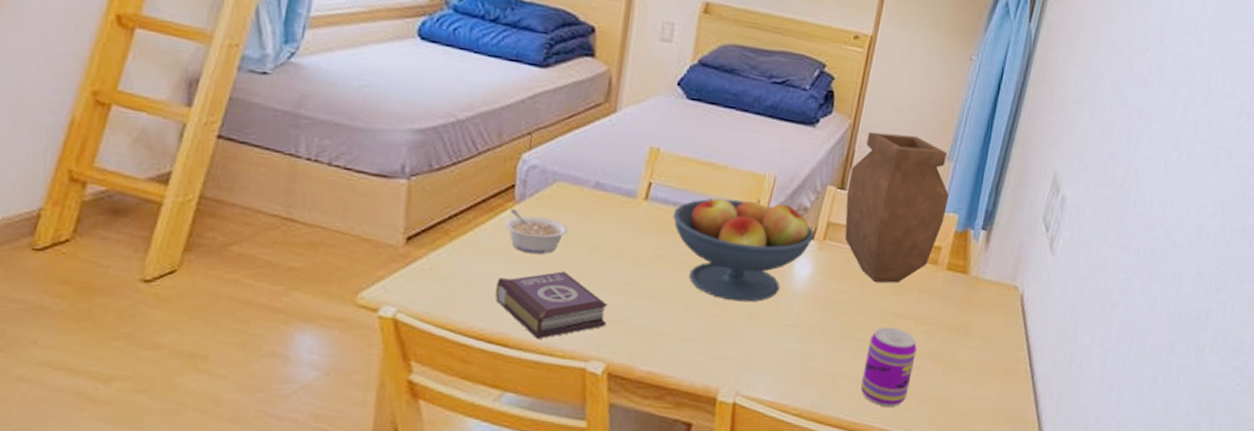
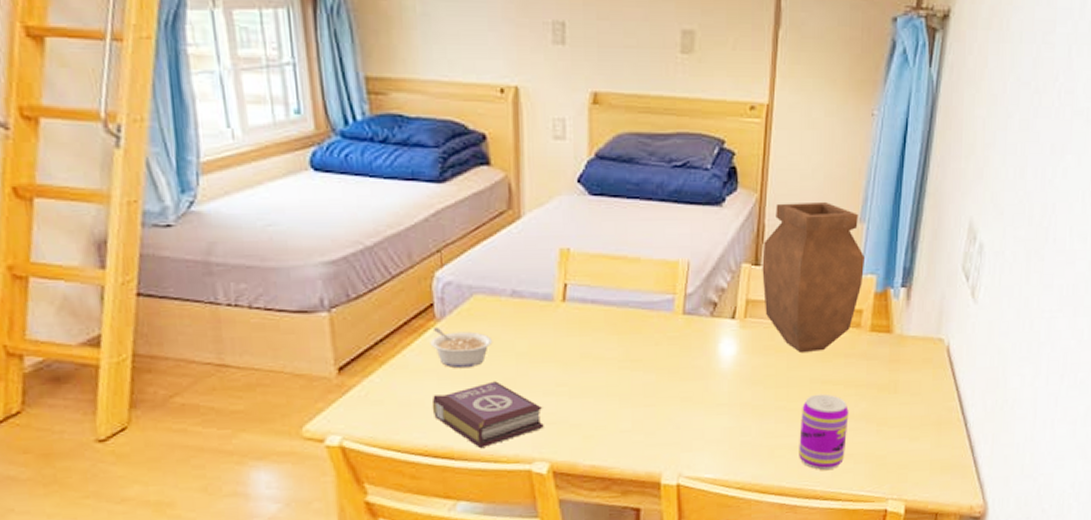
fruit bowl: present [673,198,815,302] -> none [593,287,735,389]

